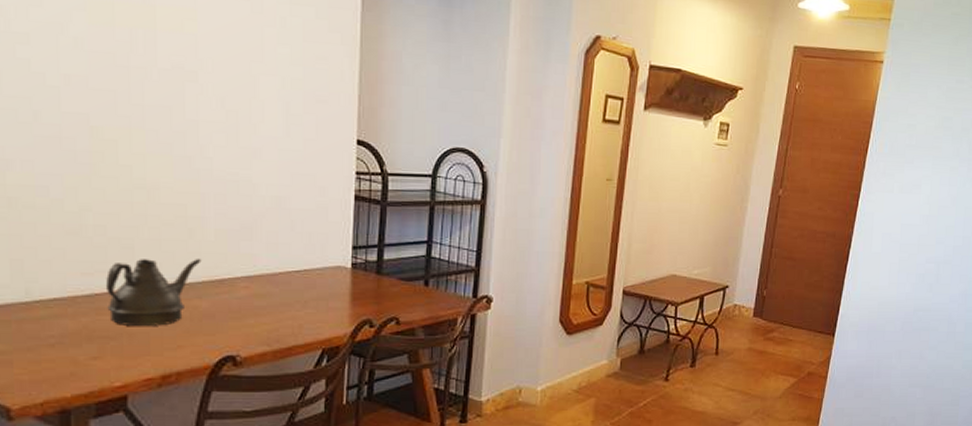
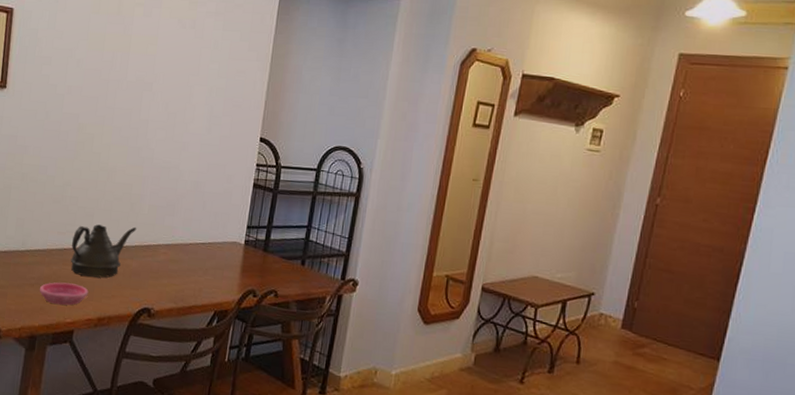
saucer: none [65,337,142,365] -> present [40,282,89,306]

